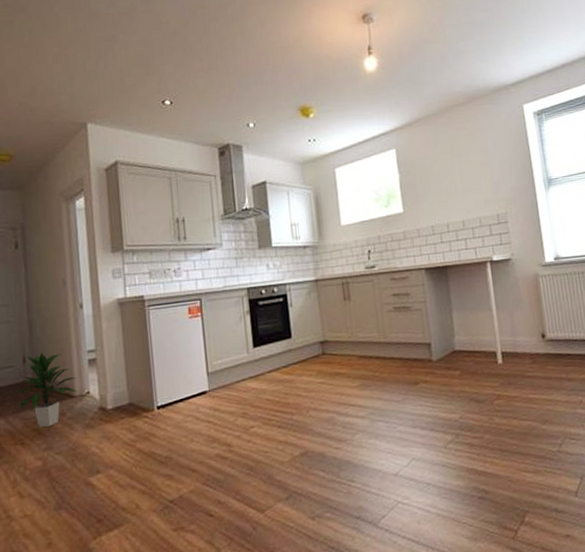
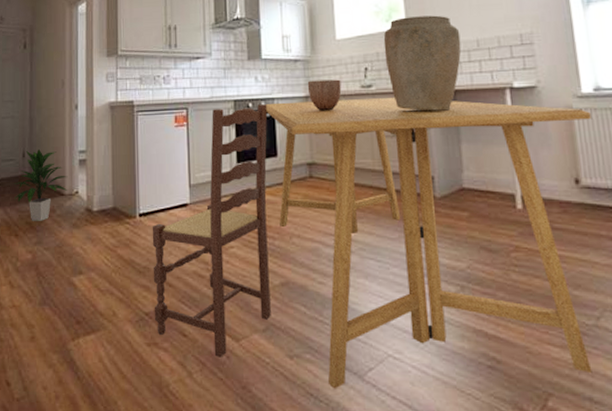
dining chair: none [171,289,293,530] -> present [152,103,271,358]
dining table: none [278,275,557,540] -> present [266,96,592,389]
decorative bowl: none [316,262,348,293] -> present [307,79,342,111]
vase: none [383,200,450,286] -> present [383,15,461,112]

